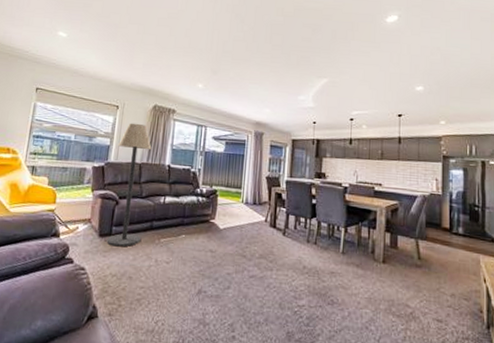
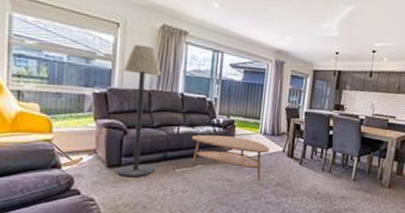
coffee table: none [176,204,251,253] -> present [191,134,269,181]

